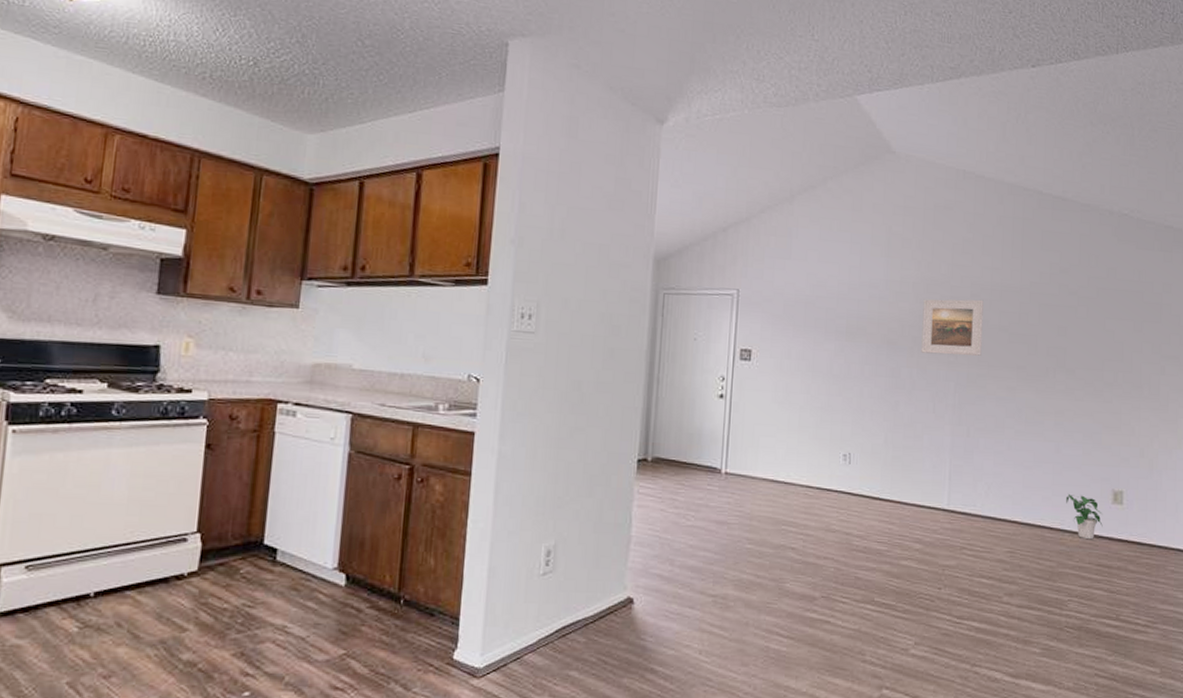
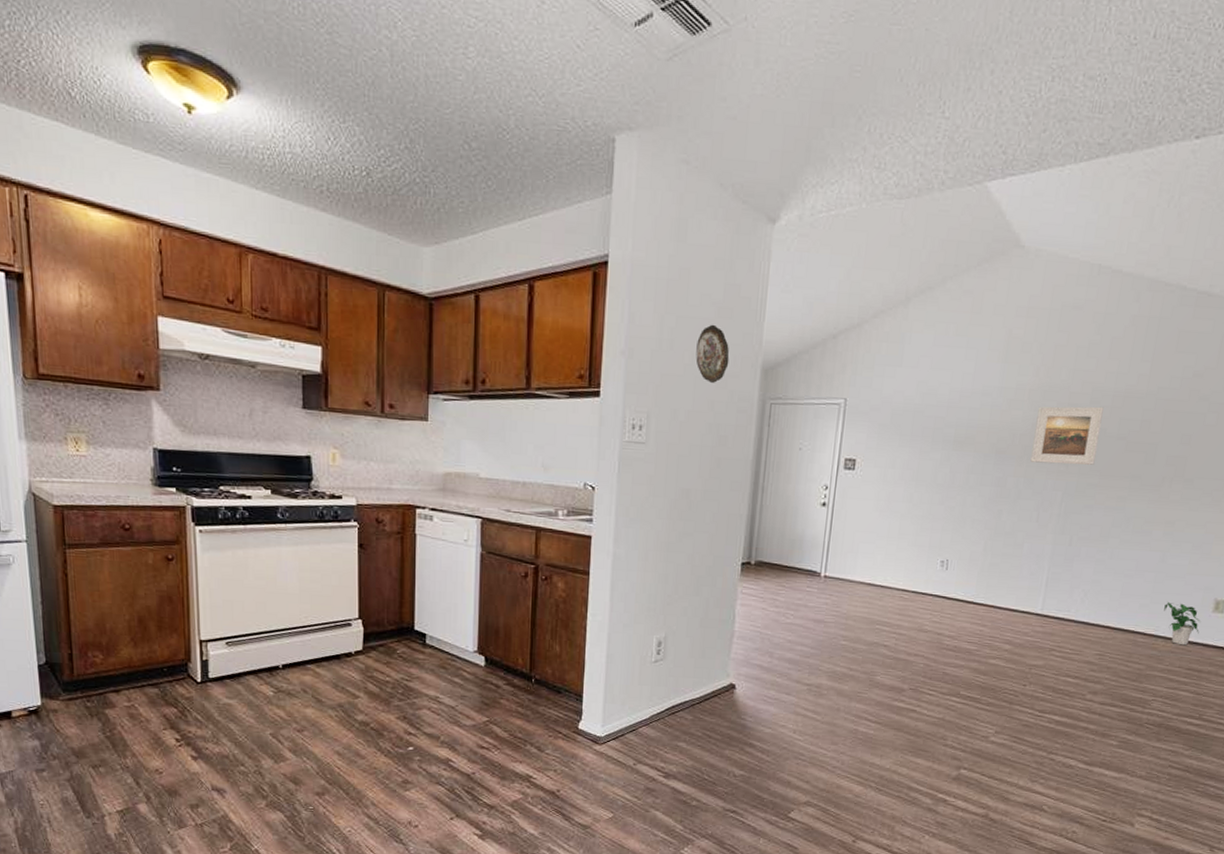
decorative plate: none [587,215,621,273] -> present [695,324,730,383]

